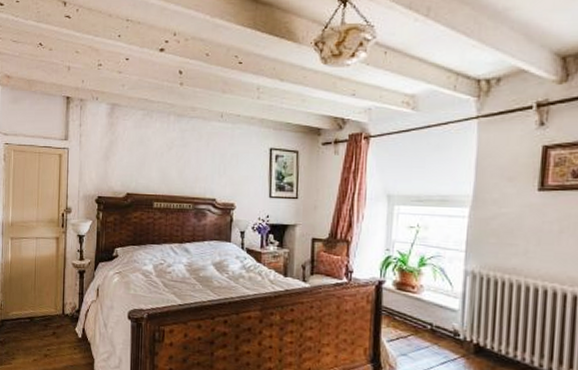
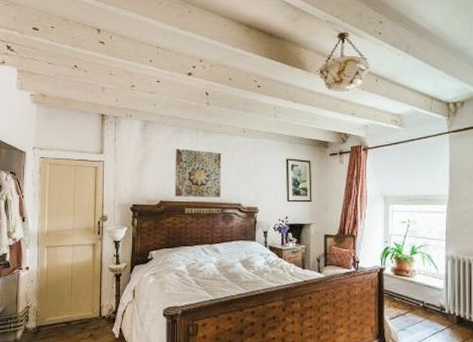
wall art: none [142,135,196,192] -> present [174,148,222,198]

